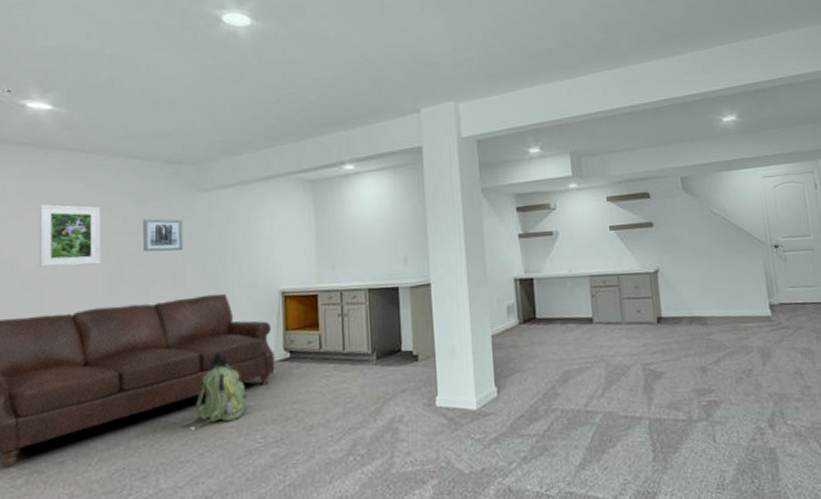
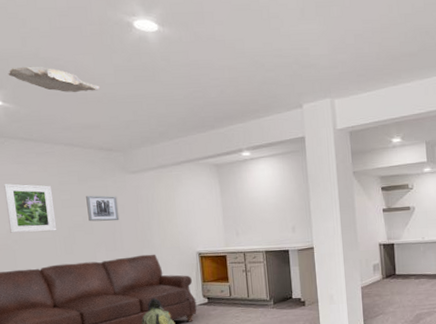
ceiling light: none [64,64,174,96] -> present [8,66,100,93]

